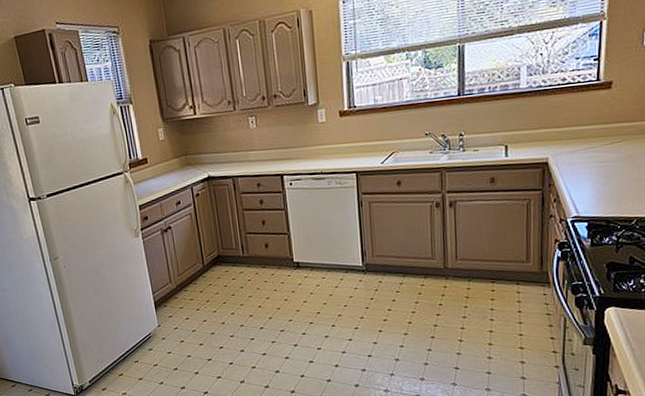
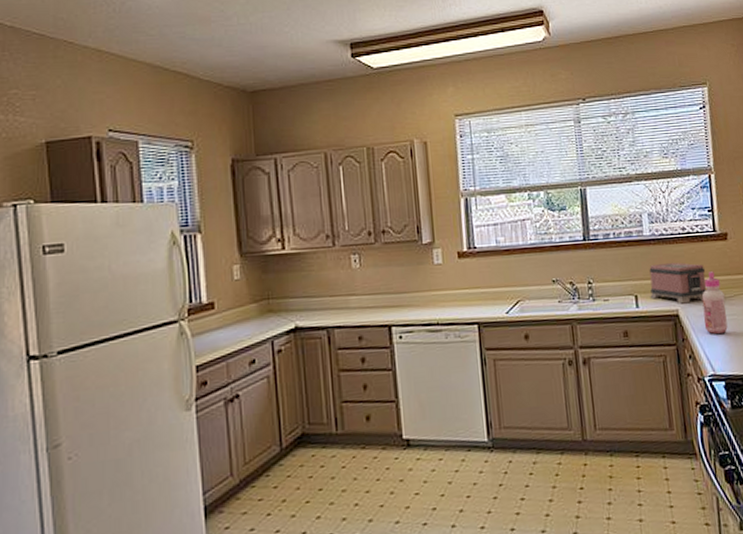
toaster: none [520,113,583,153] -> present [649,262,707,304]
glue bottle: none [573,120,600,181] -> present [701,271,728,335]

